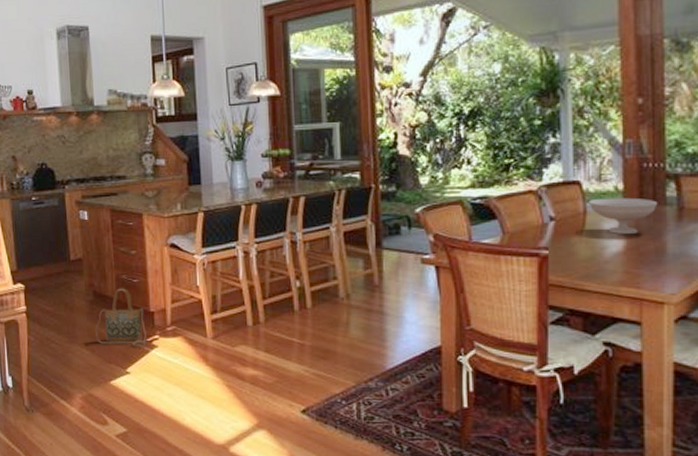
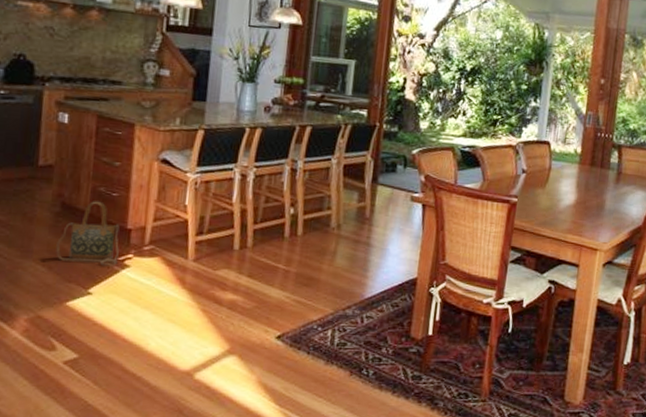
bowl: present [588,197,658,235] -> none [553,158,604,191]

